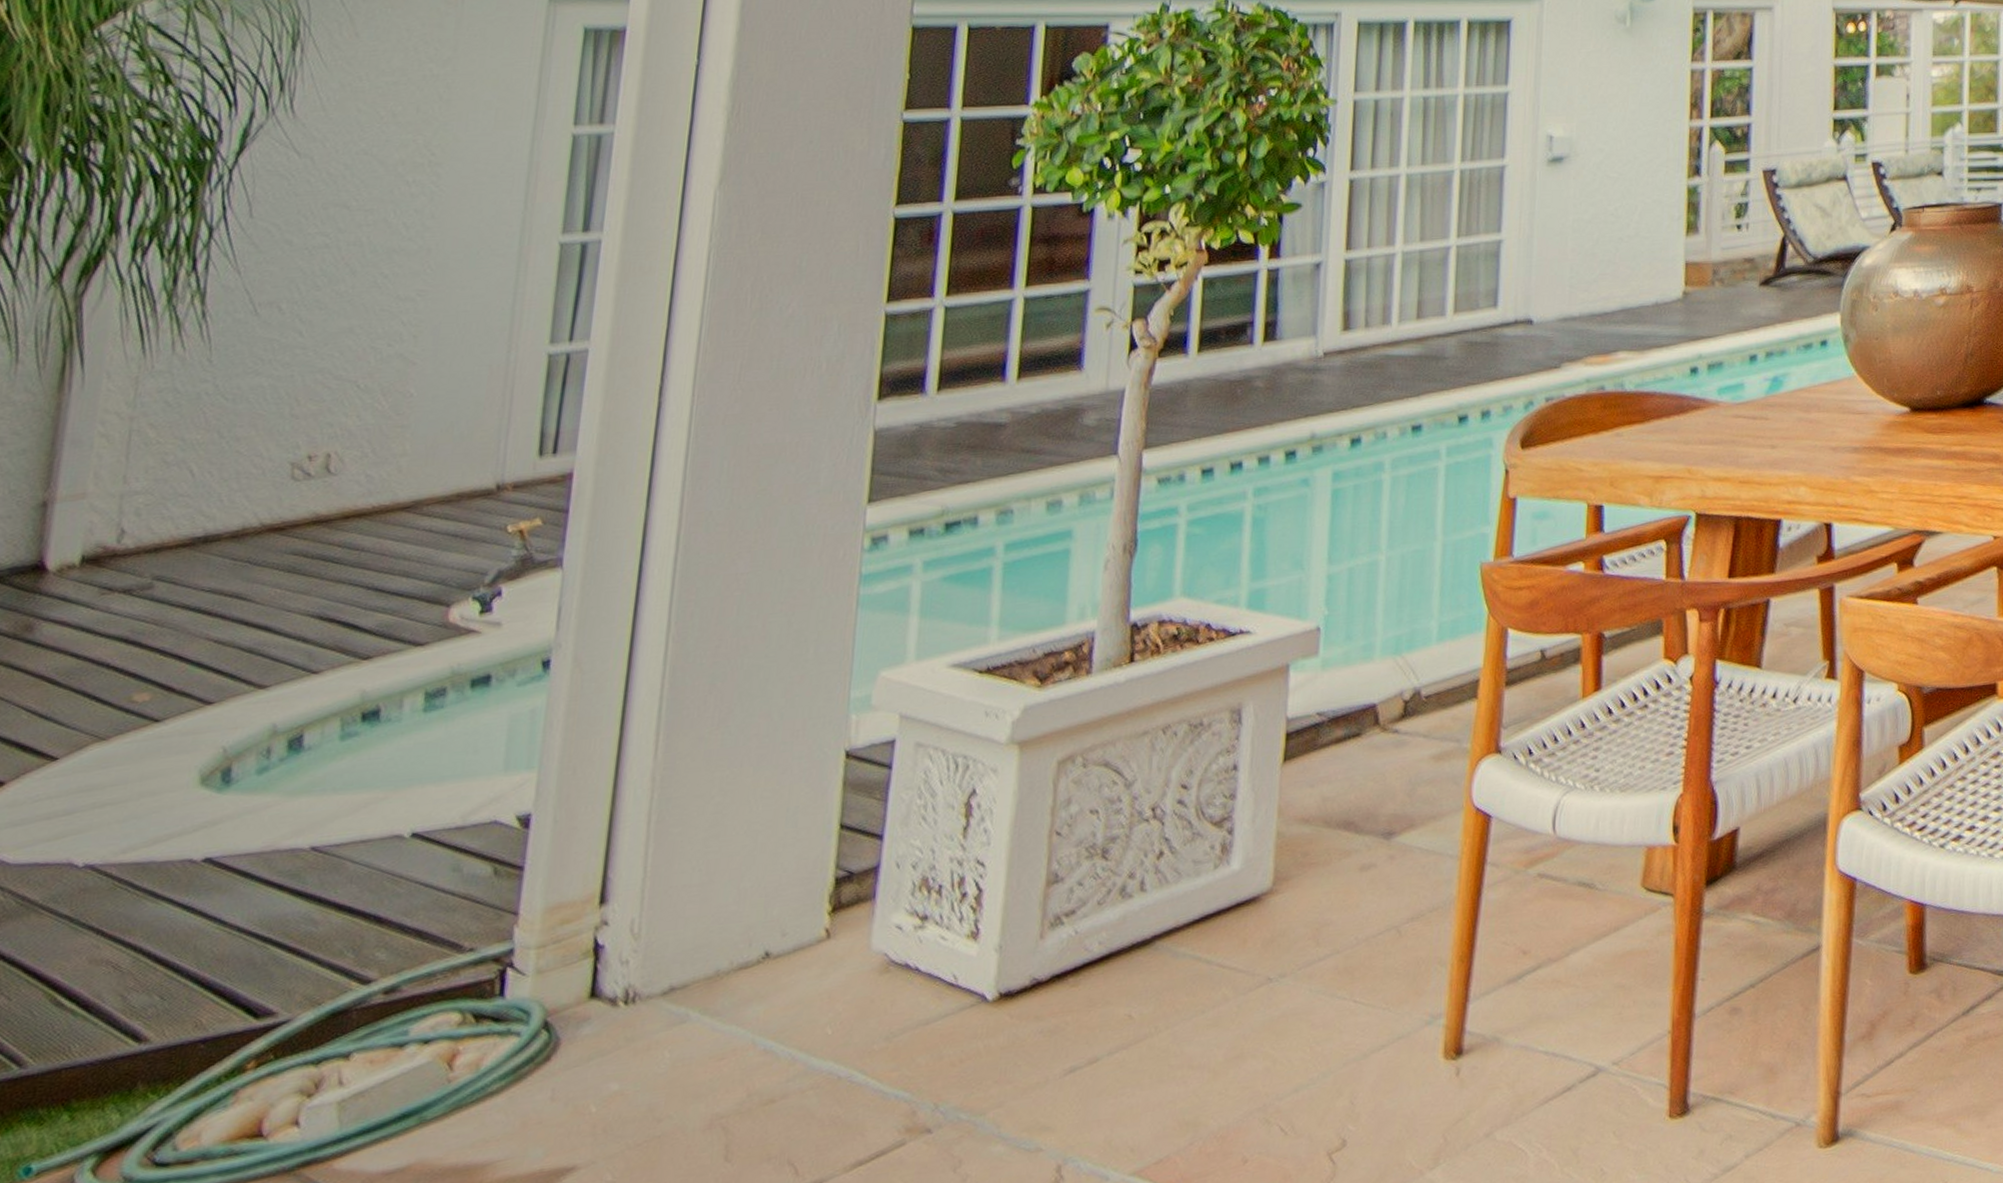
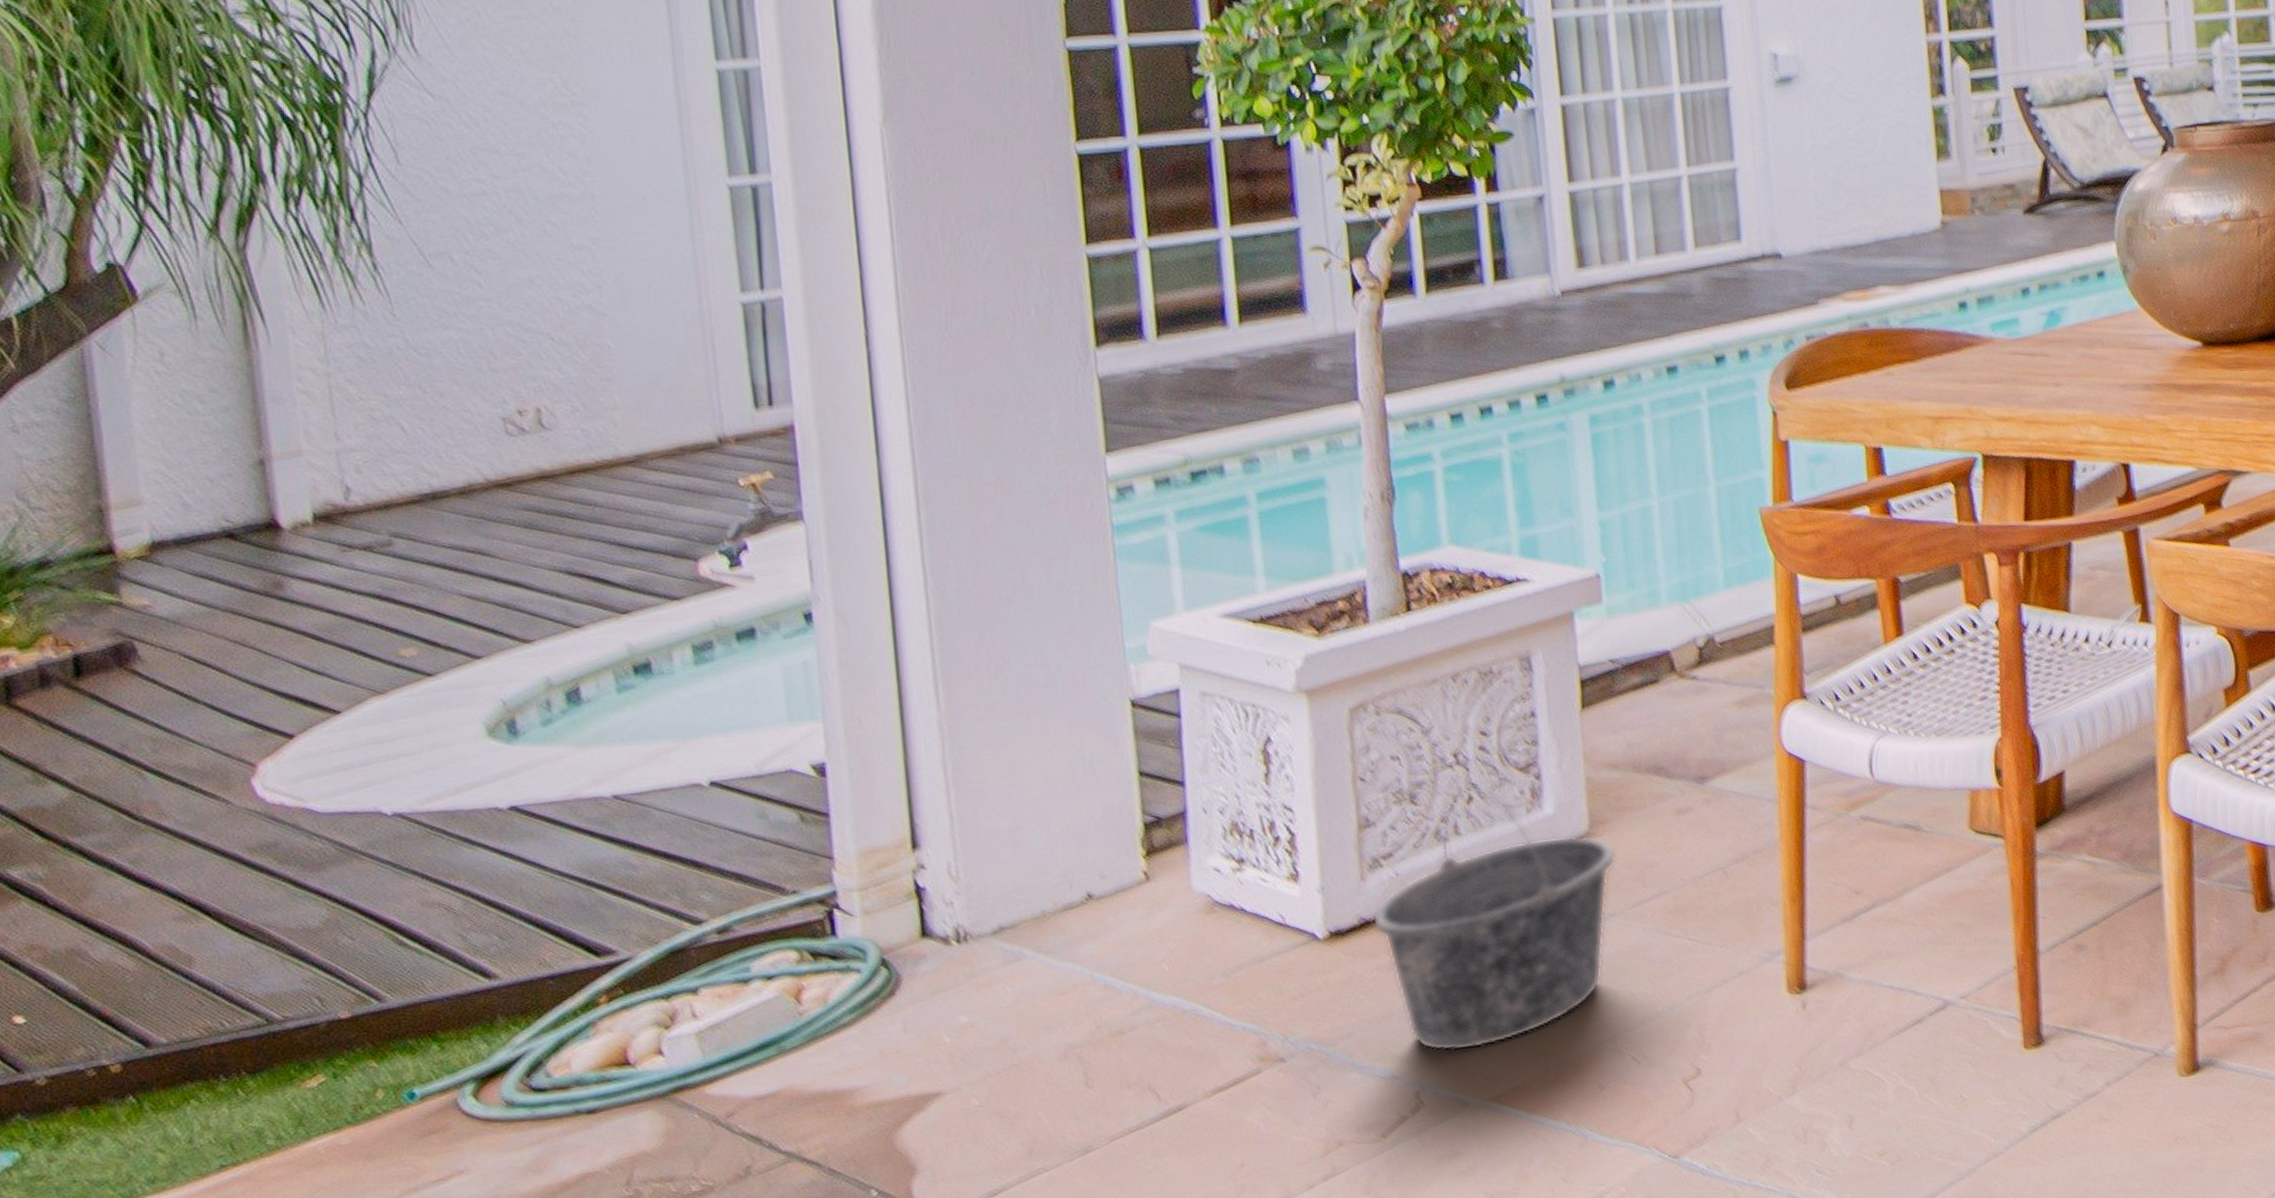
bucket: none [1044,840,1295,1122] -> present [1372,785,1616,1052]

